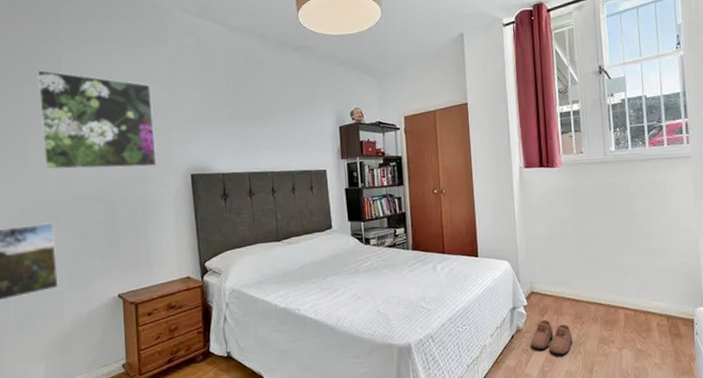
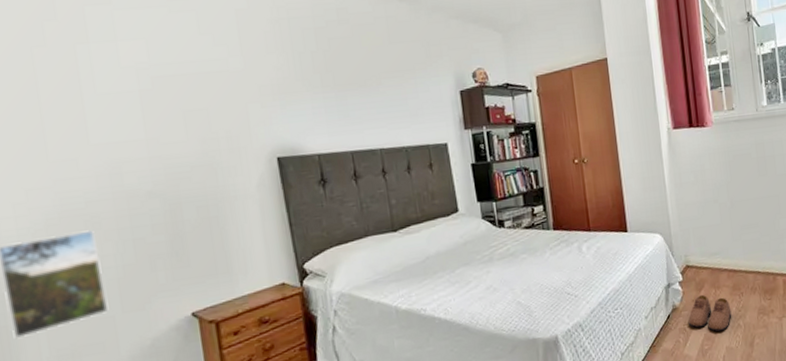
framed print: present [36,70,157,170] -> none [51,32,231,163]

